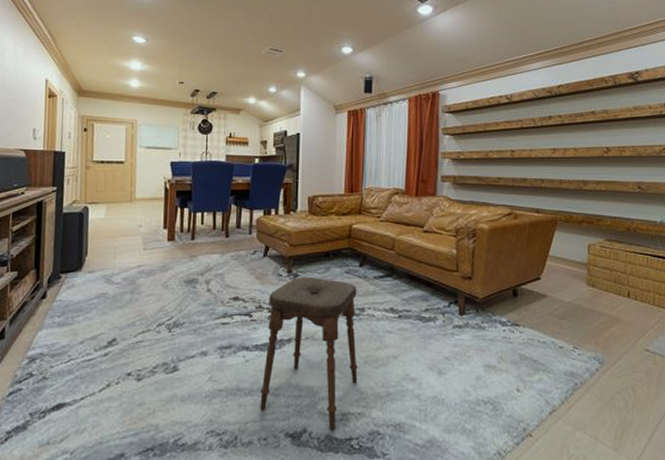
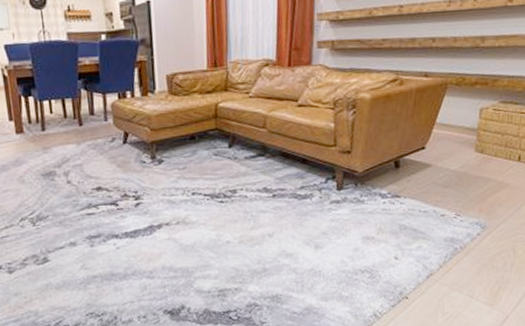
stool: present [260,276,358,431] -> none [134,161,233,306]

